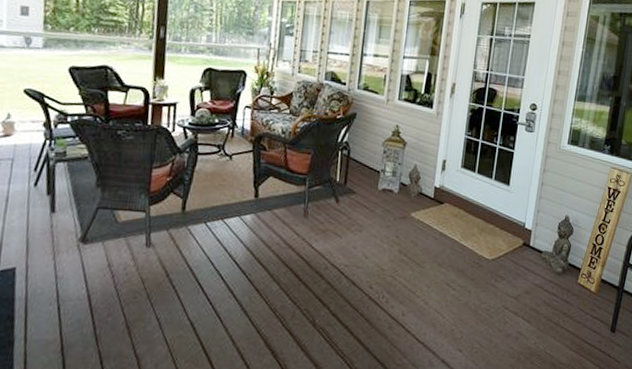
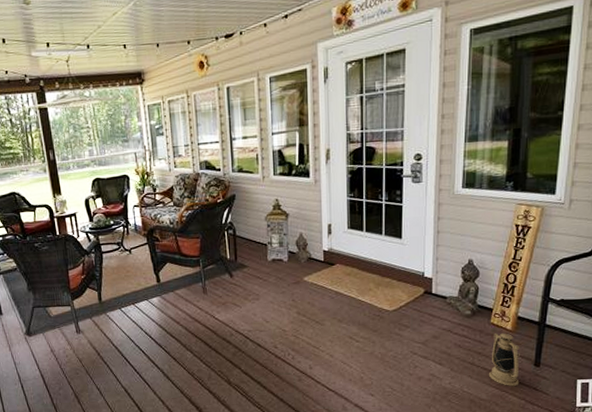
lantern: none [570,292,600,351] -> present [488,330,520,386]

